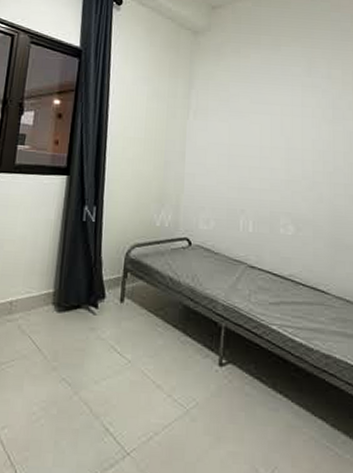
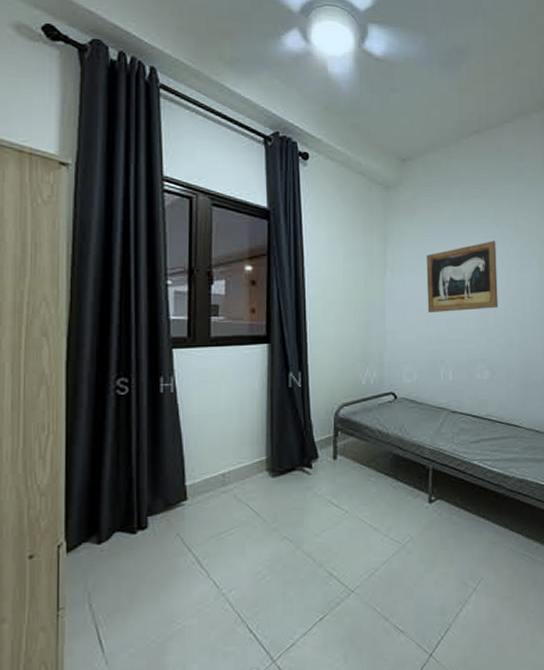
wall art: none [229,89,307,160] -> present [426,241,498,312]

